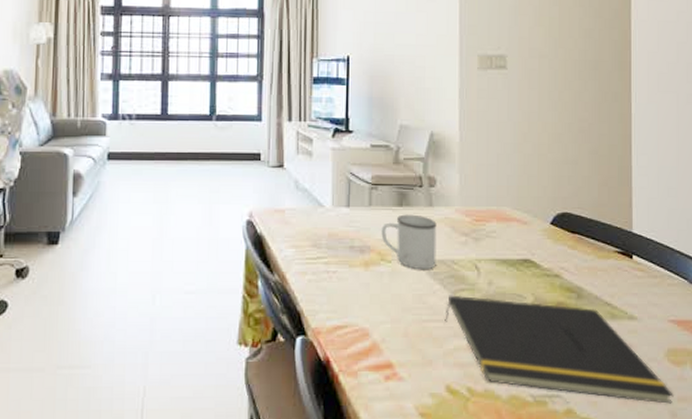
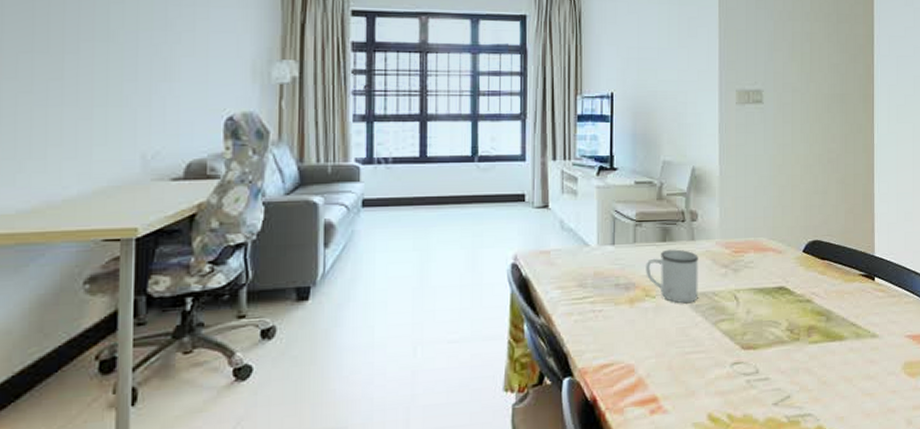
notepad: present [445,295,674,404] -> none [706,325,909,414]

